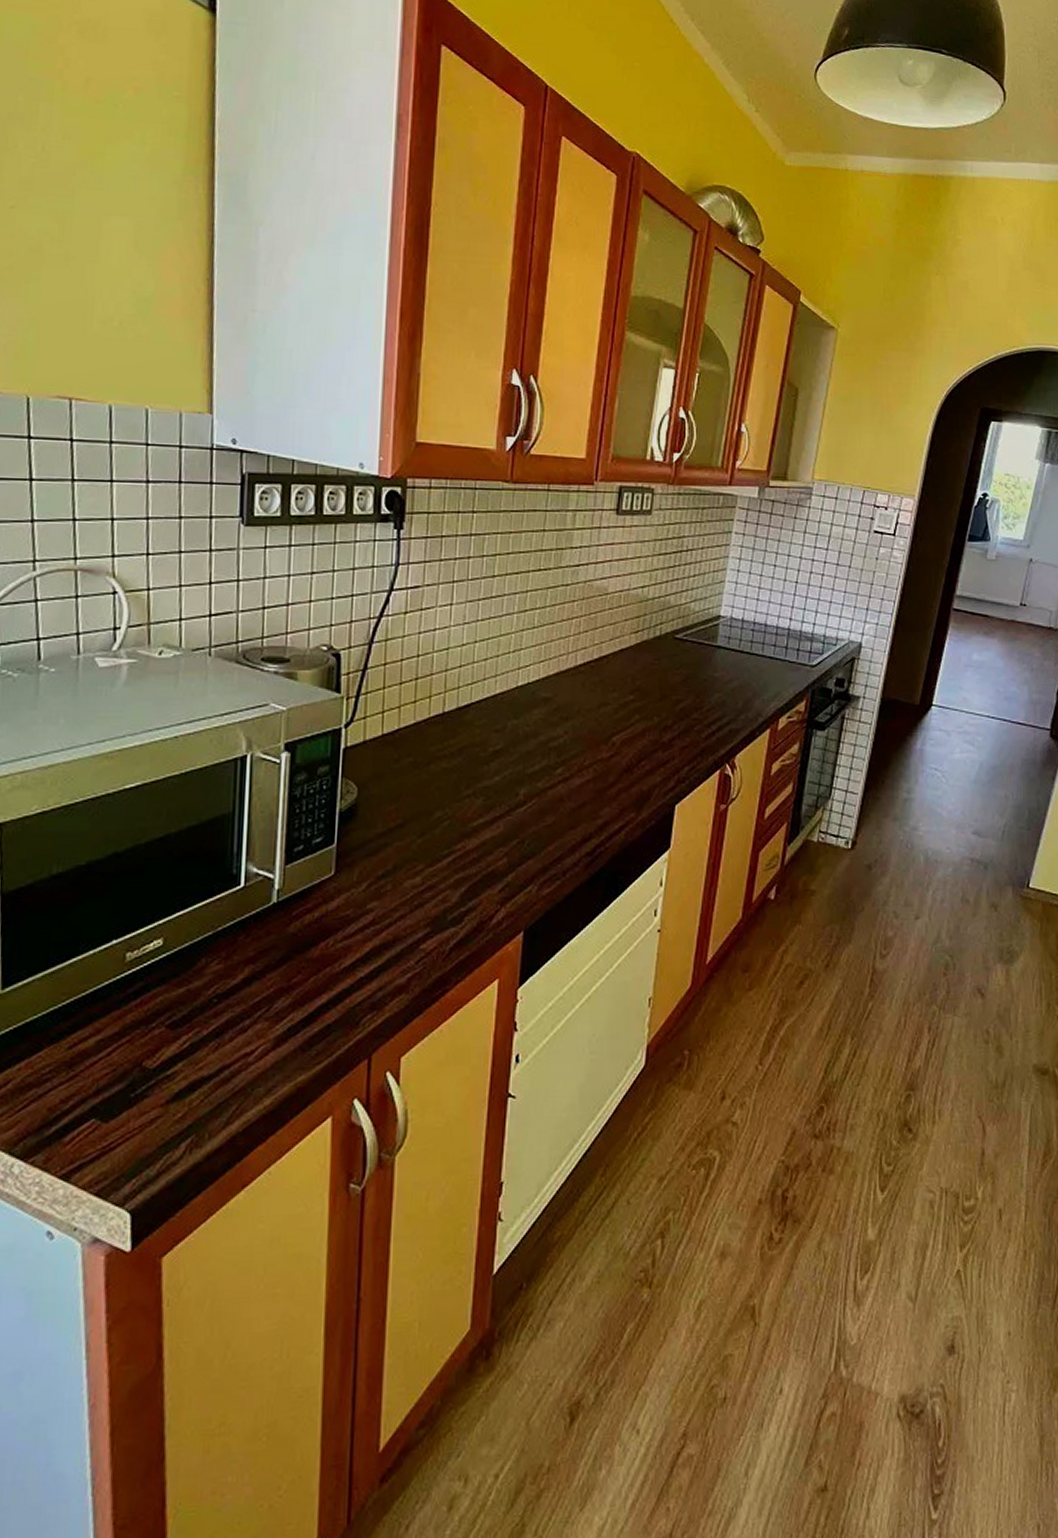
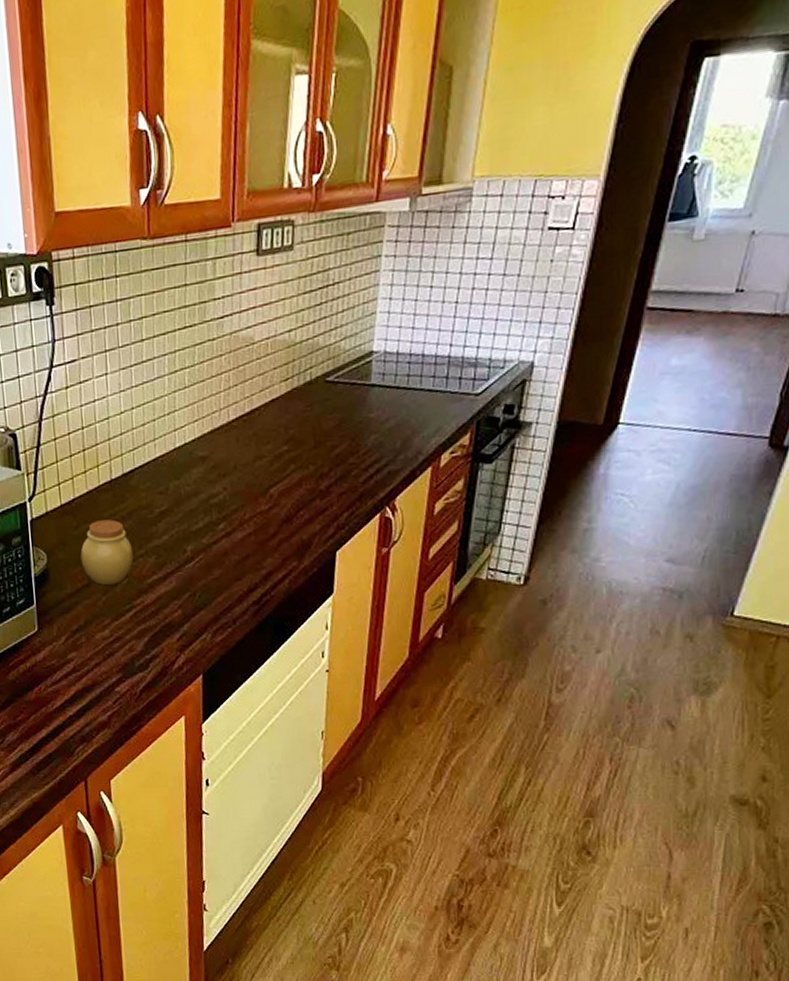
jar: none [398,755,460,826] -> present [80,519,134,585]

